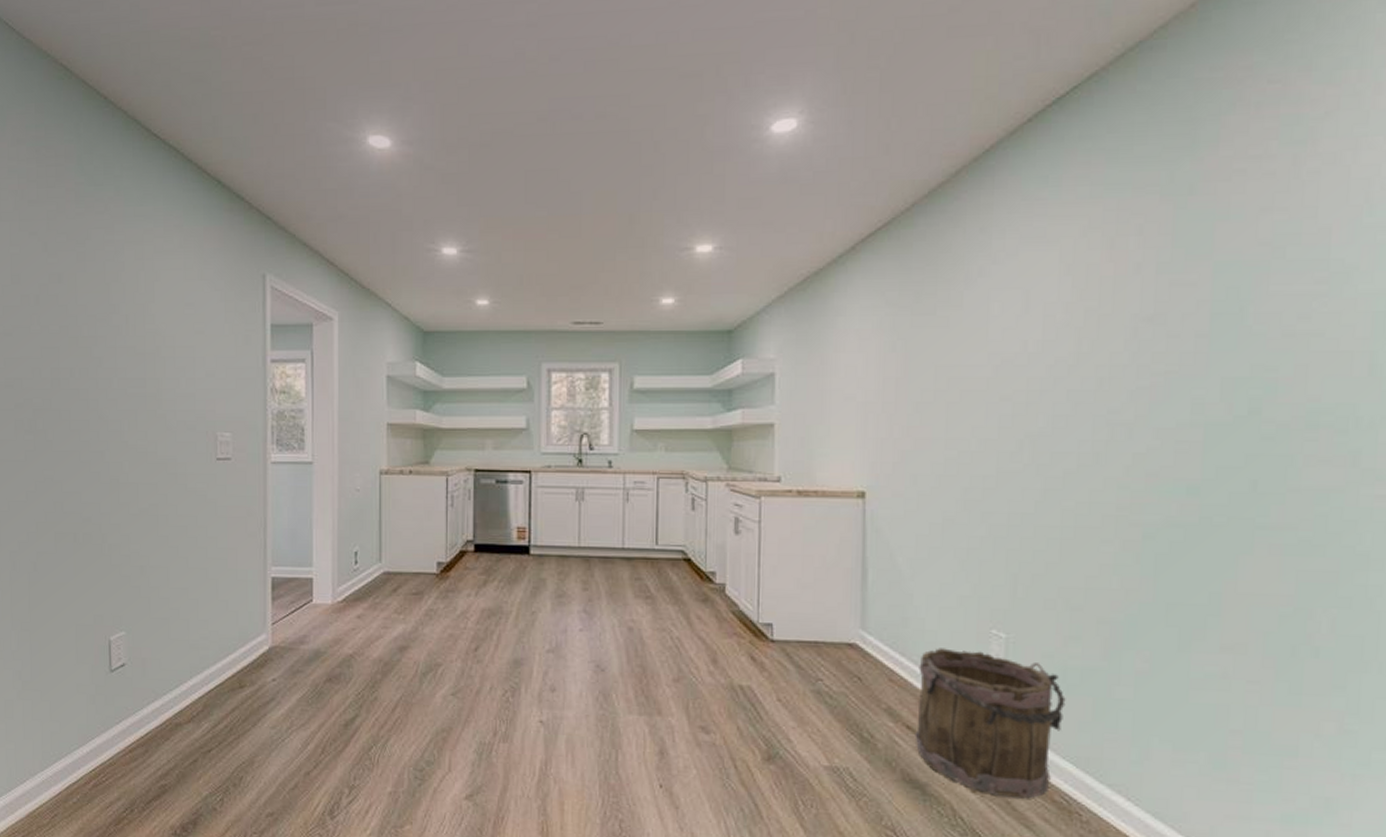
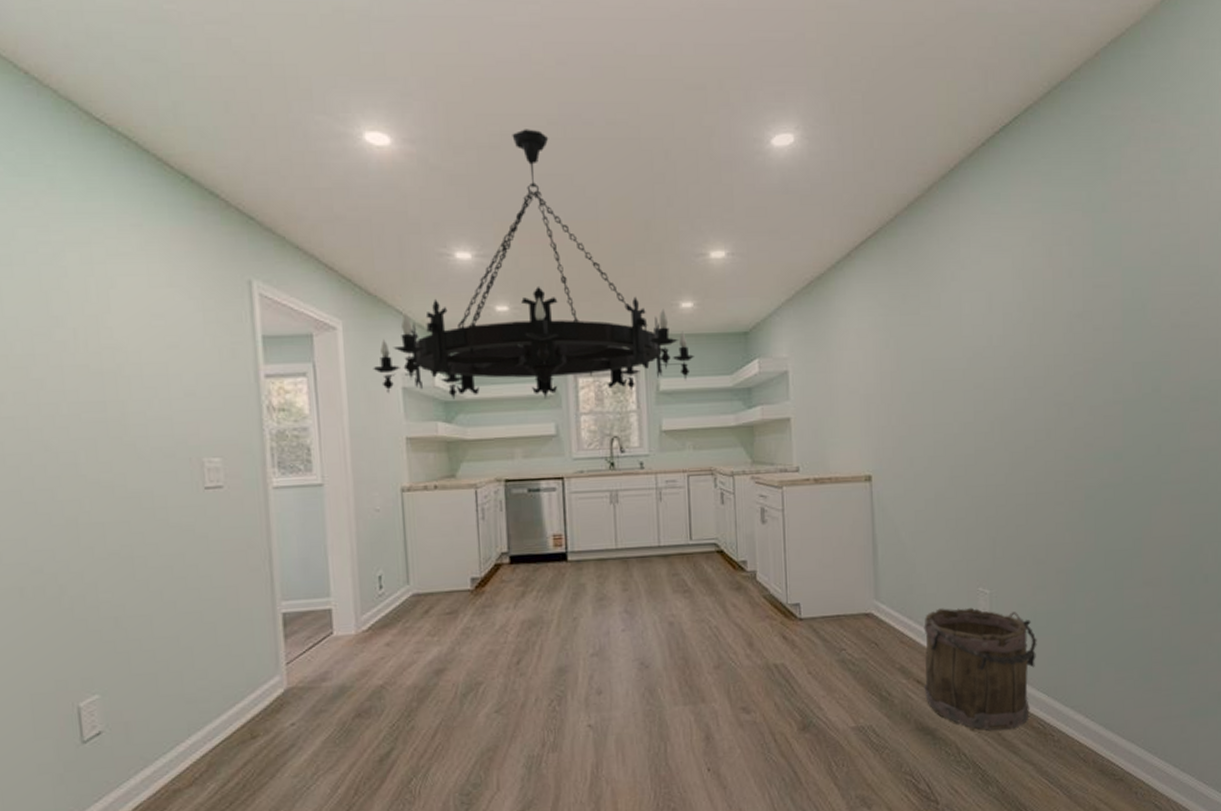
chandelier: none [362,126,672,392] -> present [373,129,694,399]

